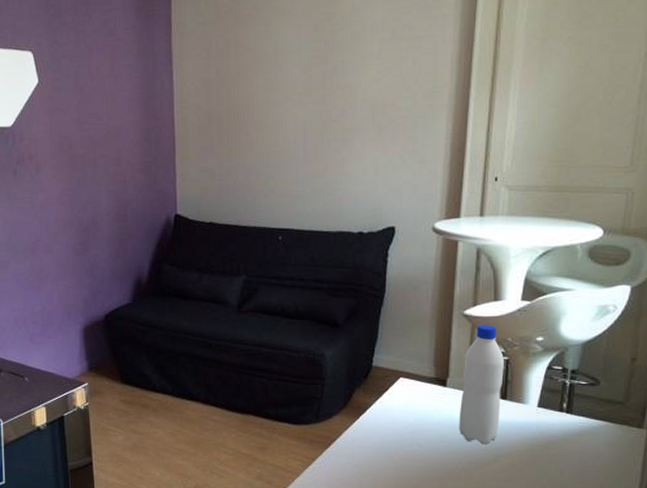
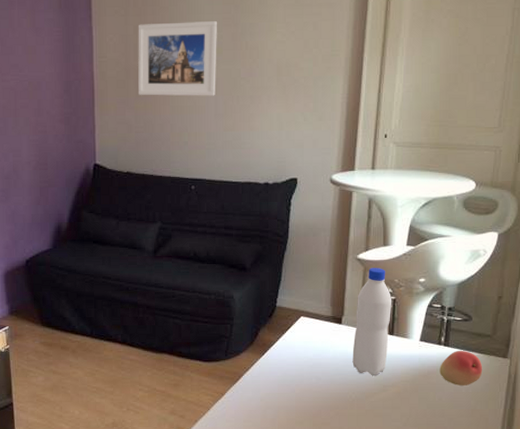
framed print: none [220,60,306,142] -> present [138,21,217,96]
fruit: none [561,418,613,459] -> present [439,350,483,387]

